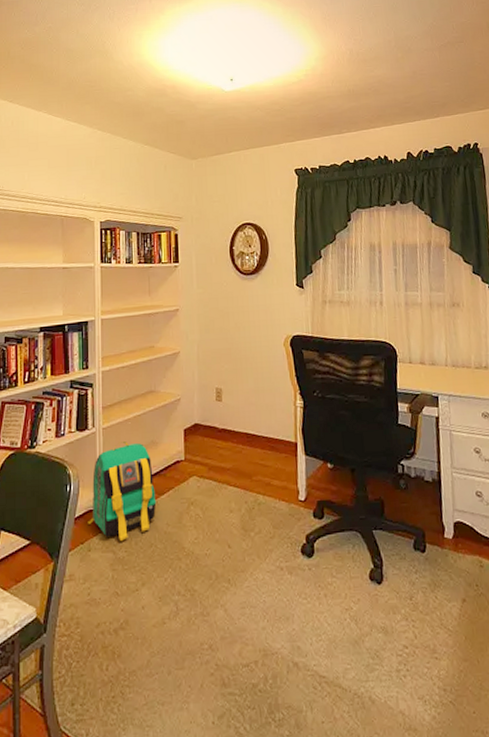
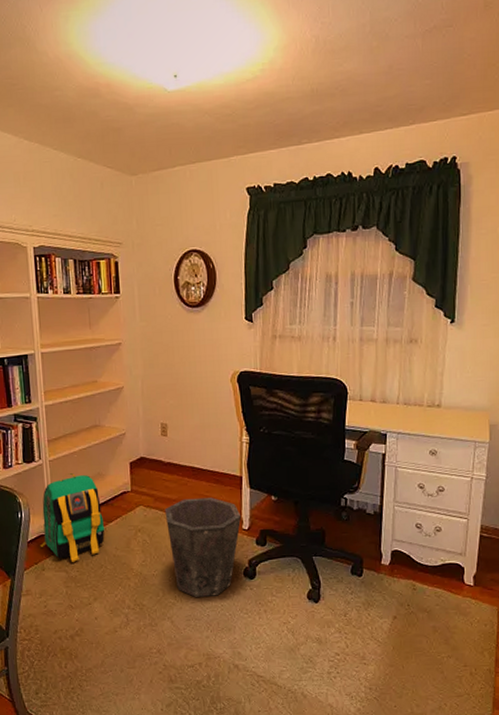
waste bin: none [218,465,298,580] -> present [164,497,242,597]

